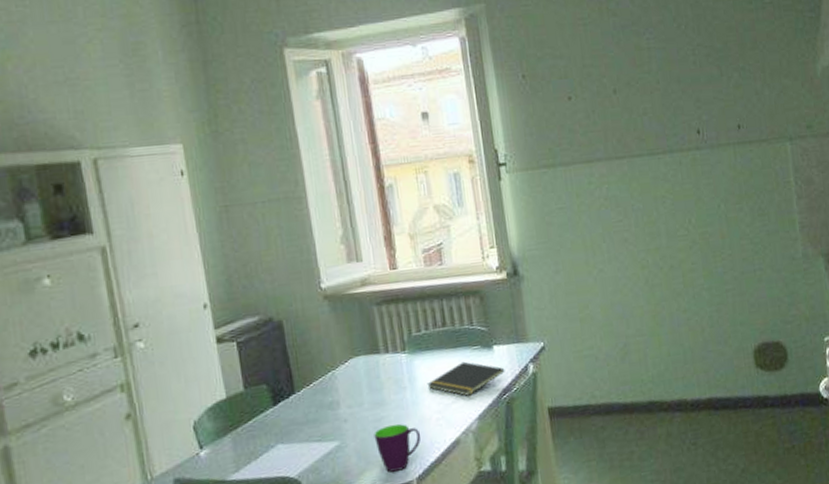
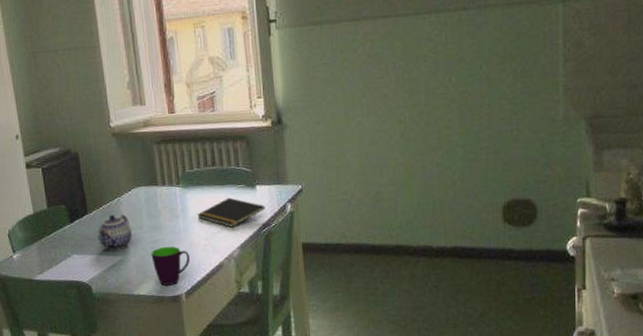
teapot: none [307,390,351,436] -> present [97,214,133,251]

